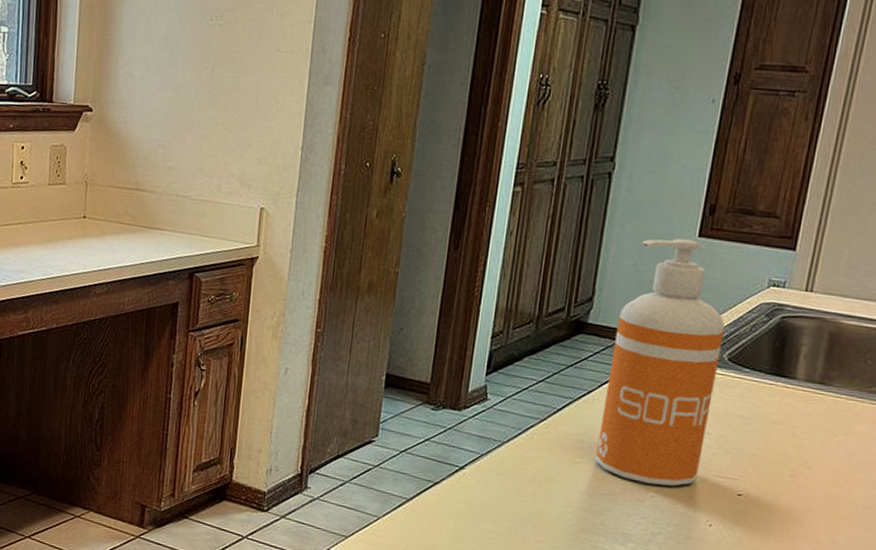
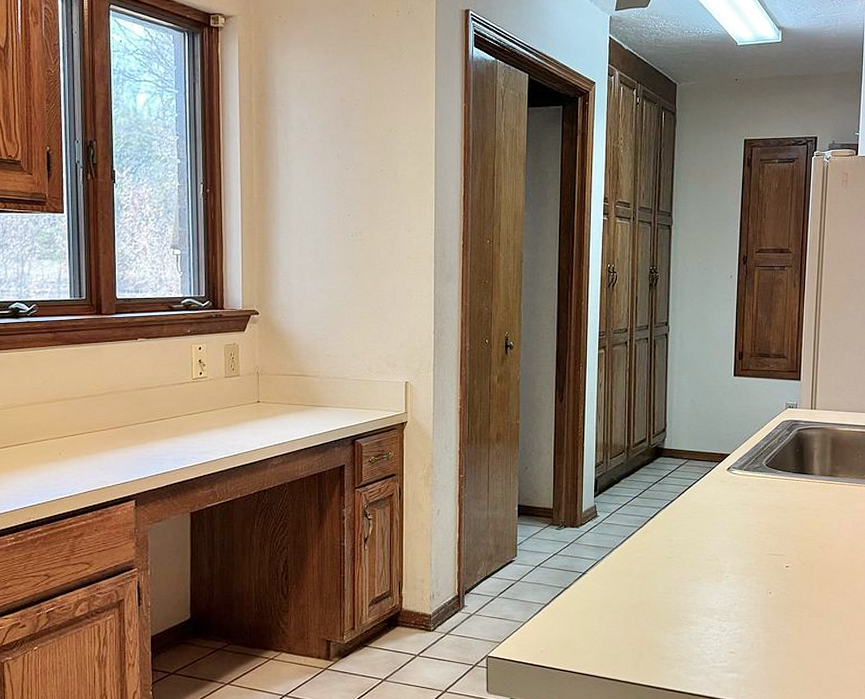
soap dispenser: present [595,238,725,487] -> none [683,379,760,567]

